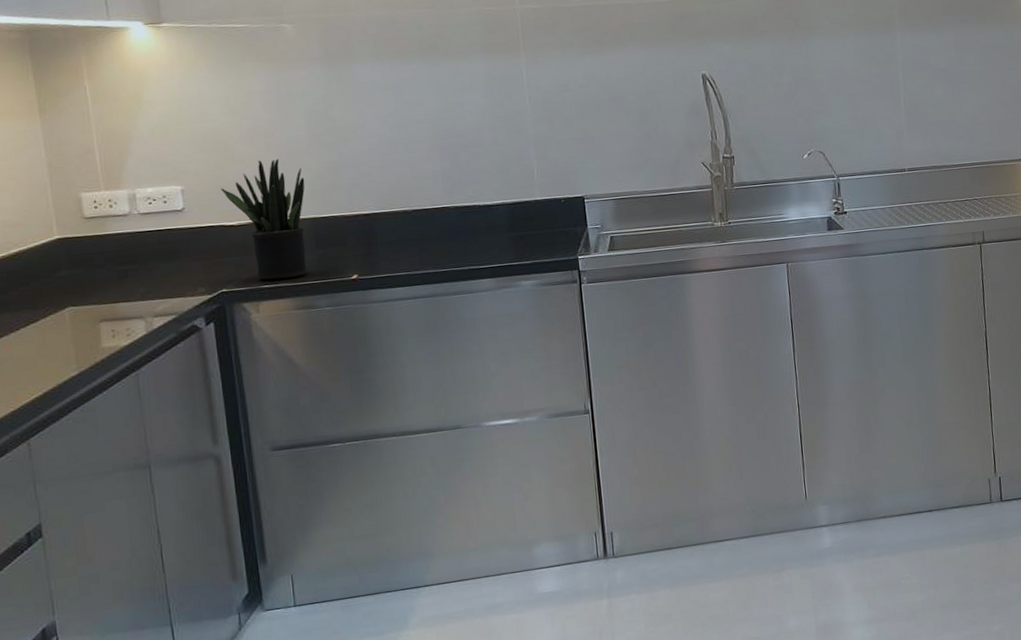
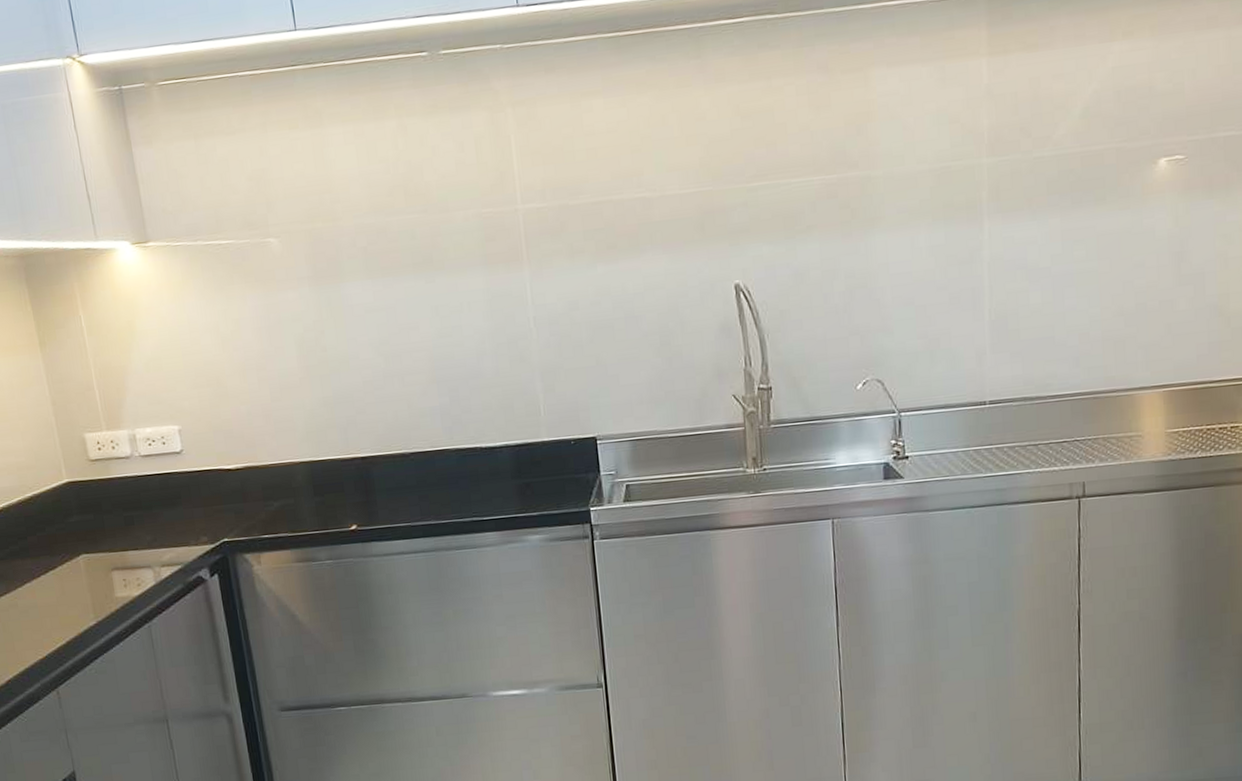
potted plant: present [221,159,307,280] -> none [216,394,306,530]

